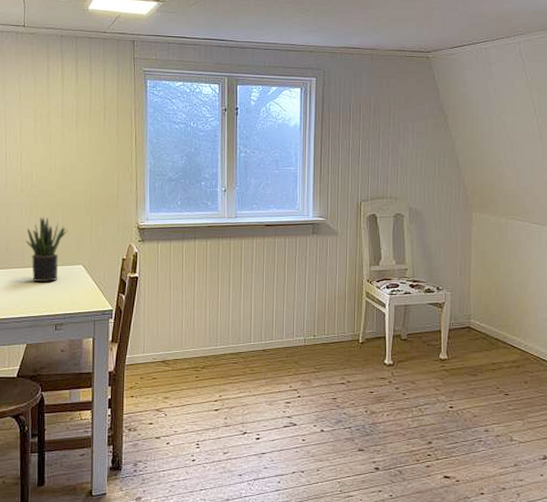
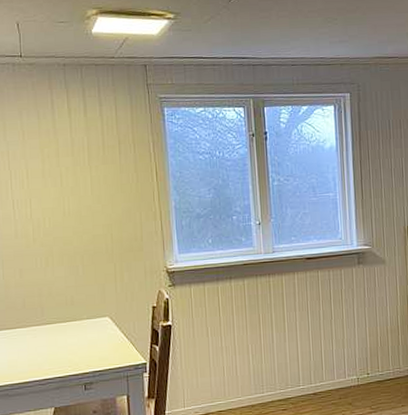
potted plant: present [26,216,68,282] -> none [44,266,90,339]

